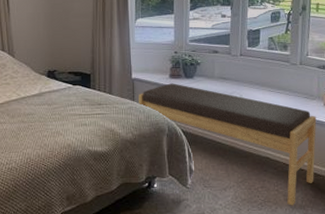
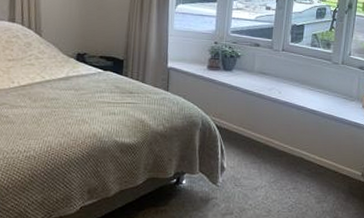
bench: present [139,83,317,206] -> none [173,75,354,209]

